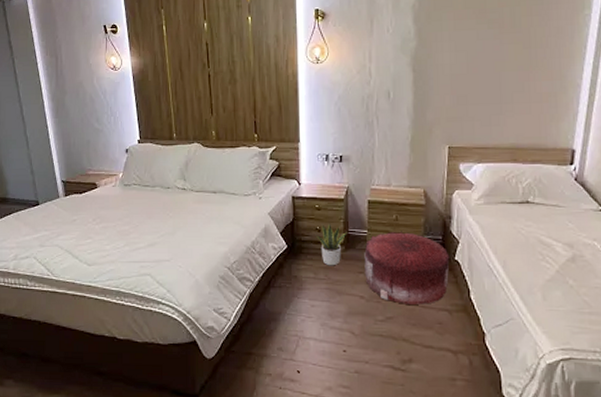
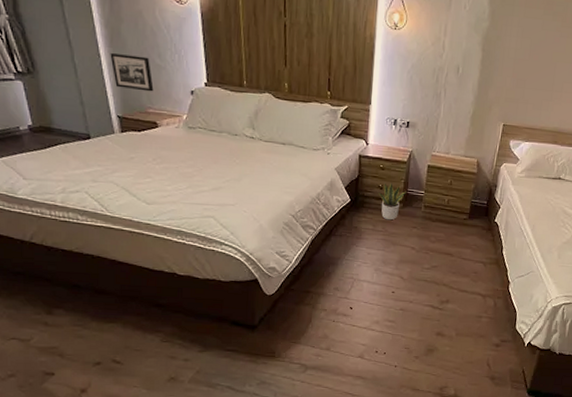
picture frame: none [56,122,93,155] -> present [110,53,154,92]
pouf: present [364,231,450,306] -> none [417,194,491,257]

